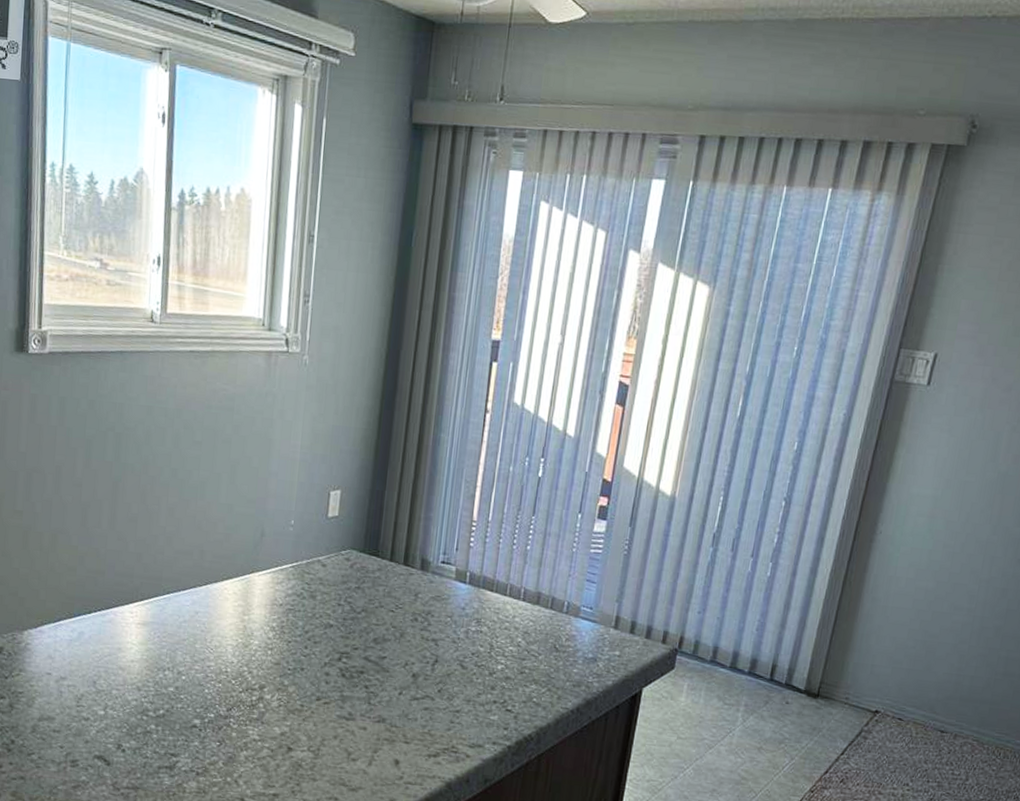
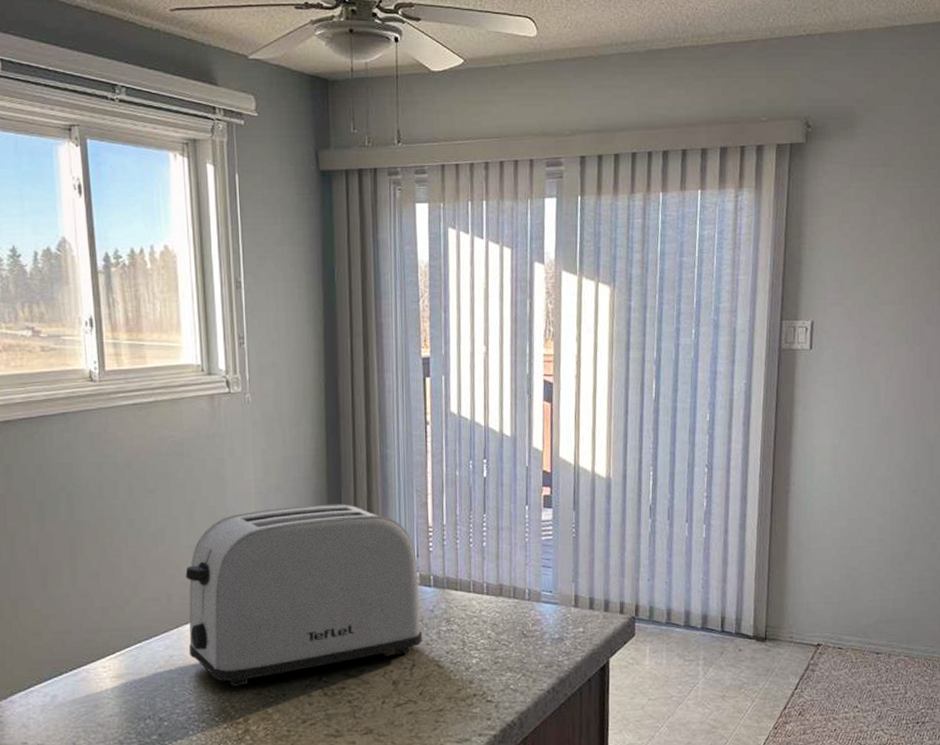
toaster: none [215,478,455,653] -> present [185,503,423,687]

